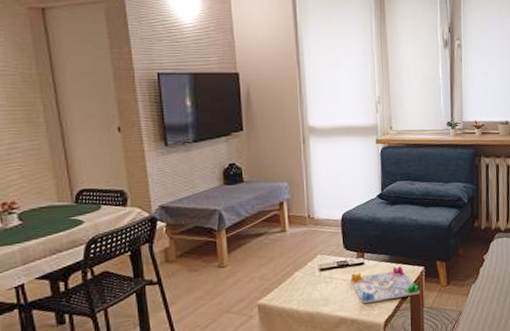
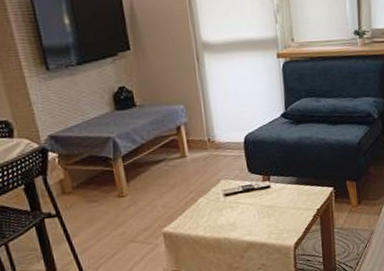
board game: present [351,266,420,304] -> none [257,188,330,228]

